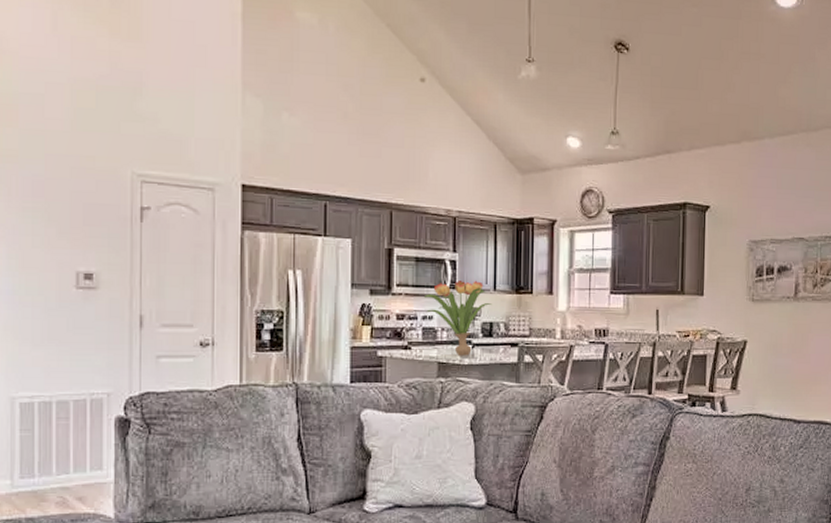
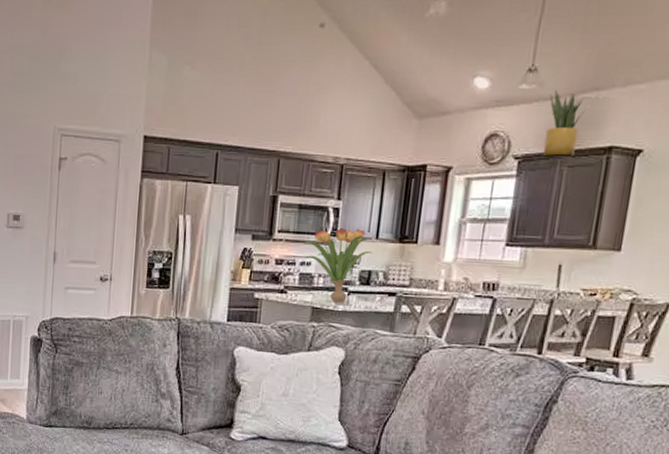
planter: none [631,152,661,213] -> present [542,90,586,159]

